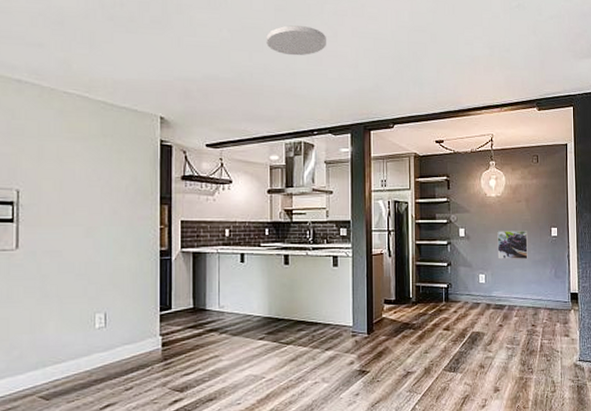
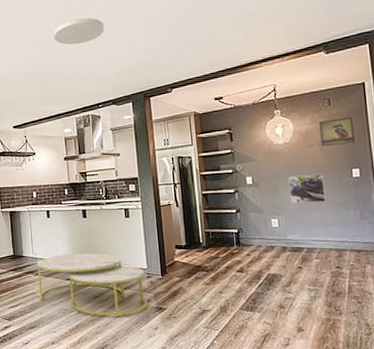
coffee table: none [223,306,349,382] -> present [36,253,147,316]
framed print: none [528,176,555,203] -> present [319,117,355,146]

